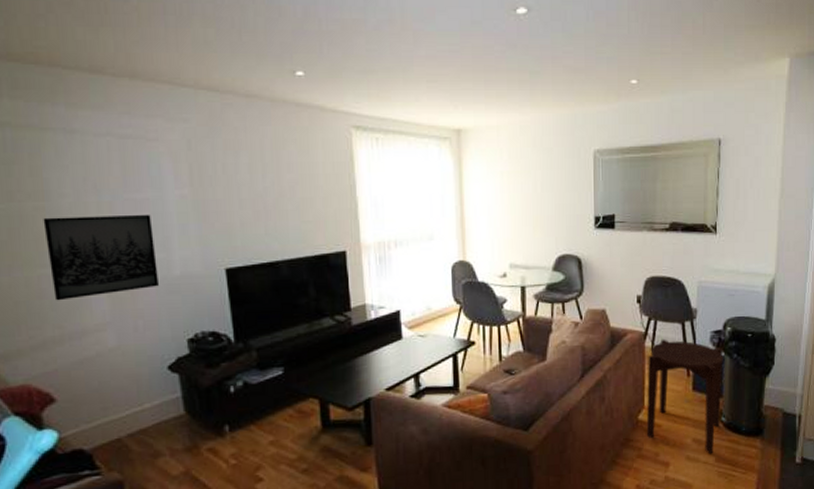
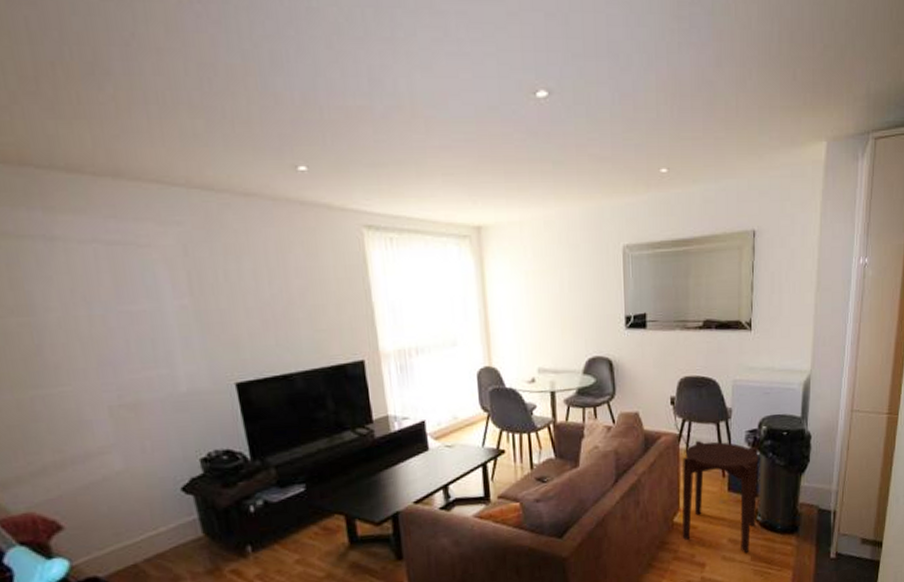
wall art: present [43,214,159,301] -> none [30,327,164,424]

